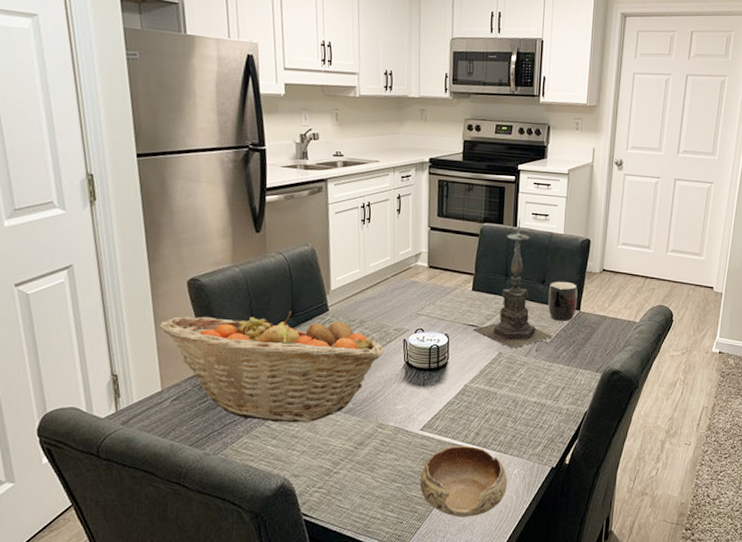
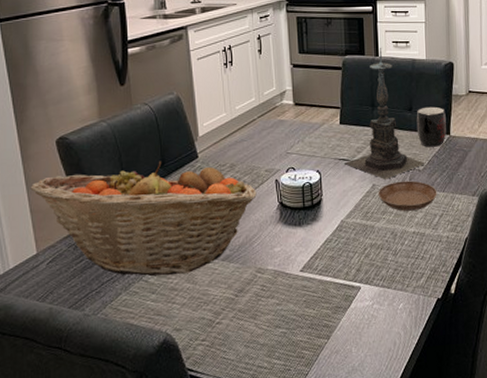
bowl: present [419,445,507,517] -> none [303,283,393,359]
saucer: none [503,351,562,381] -> present [378,180,437,211]

